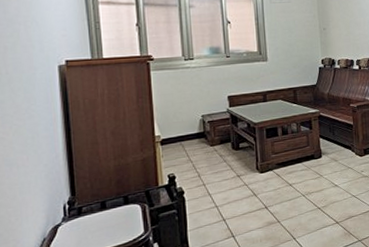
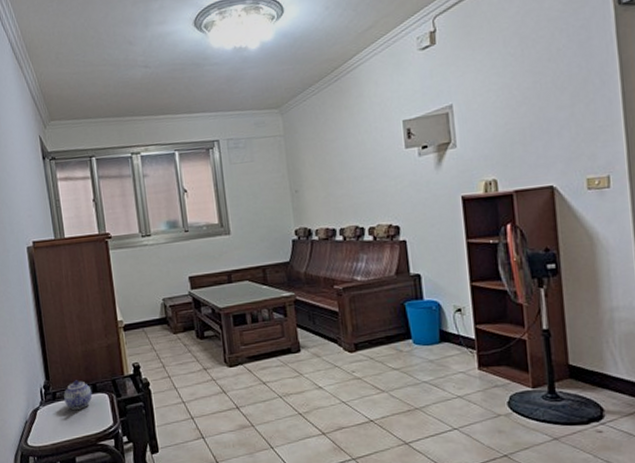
teapot: none [91,193,123,223] -> present [64,380,93,410]

